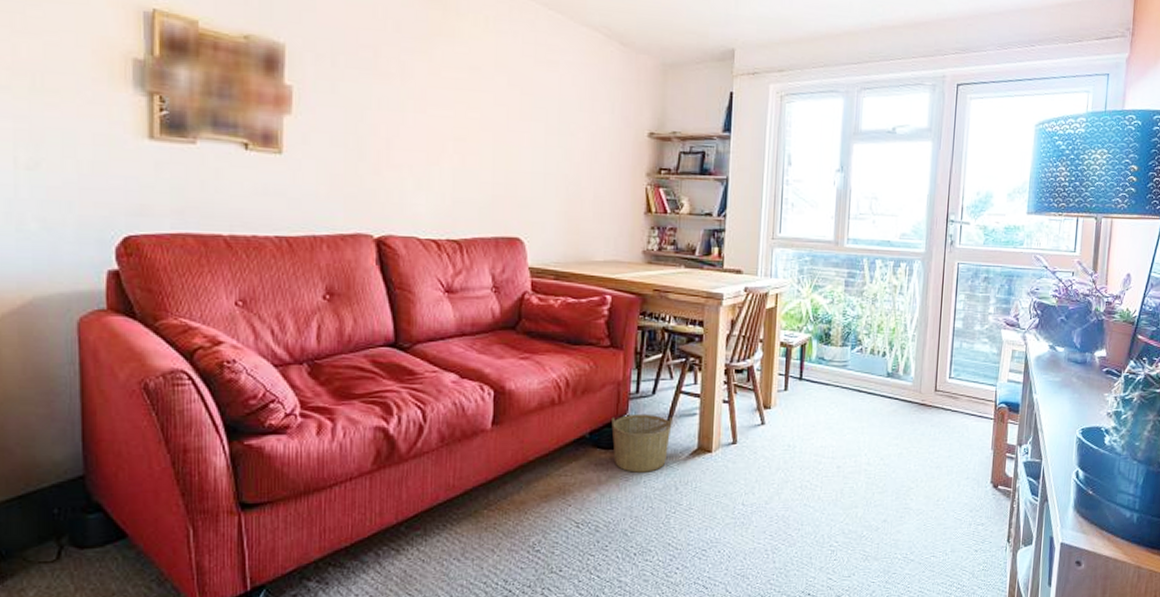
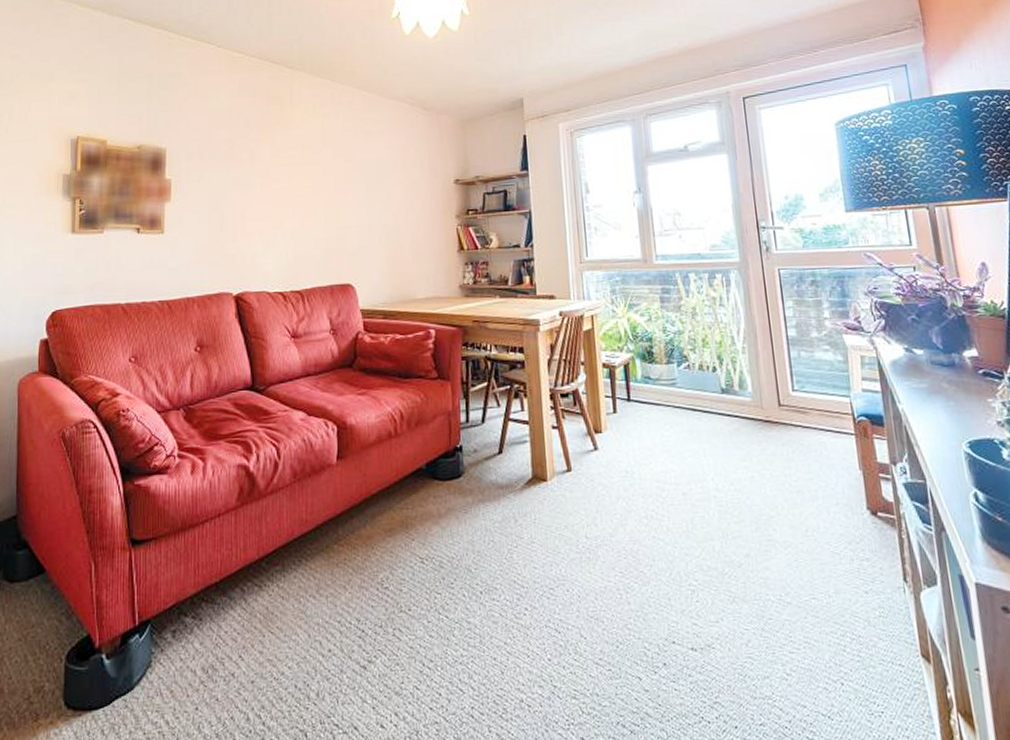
basket: present [611,414,672,473] -> none [445,443,504,504]

